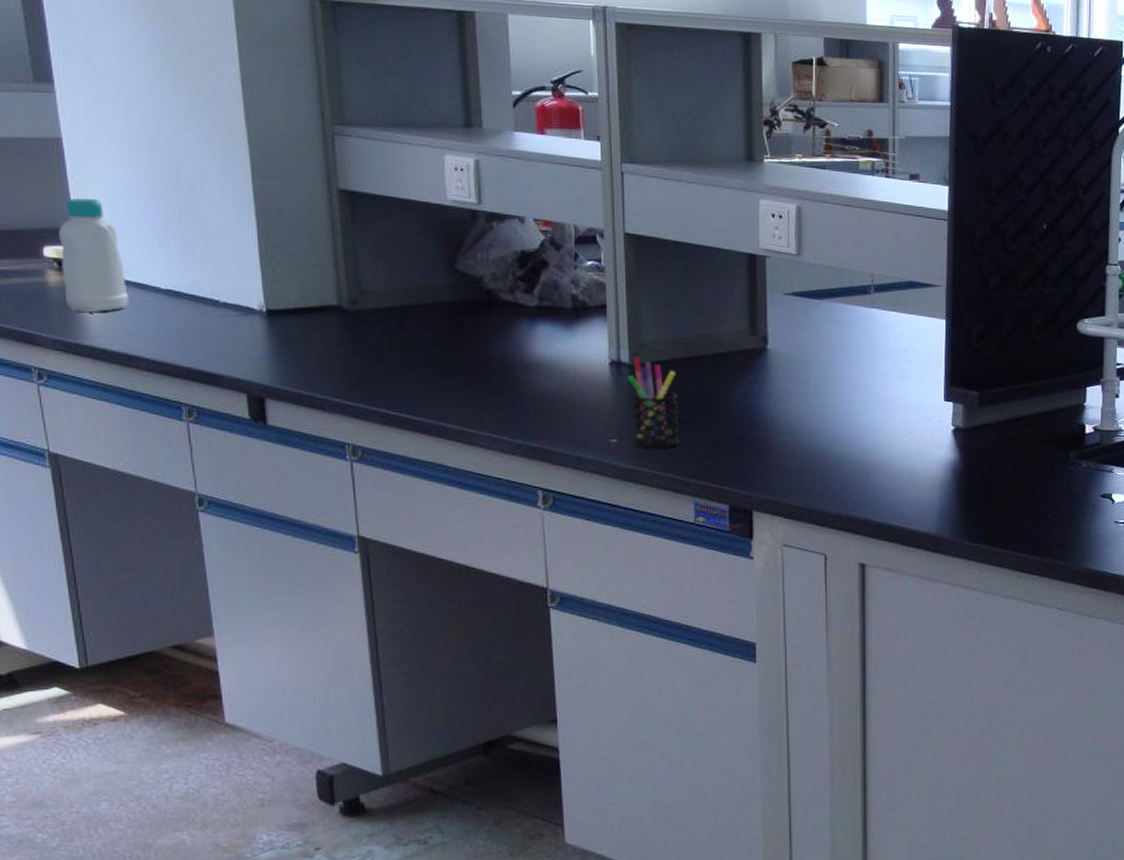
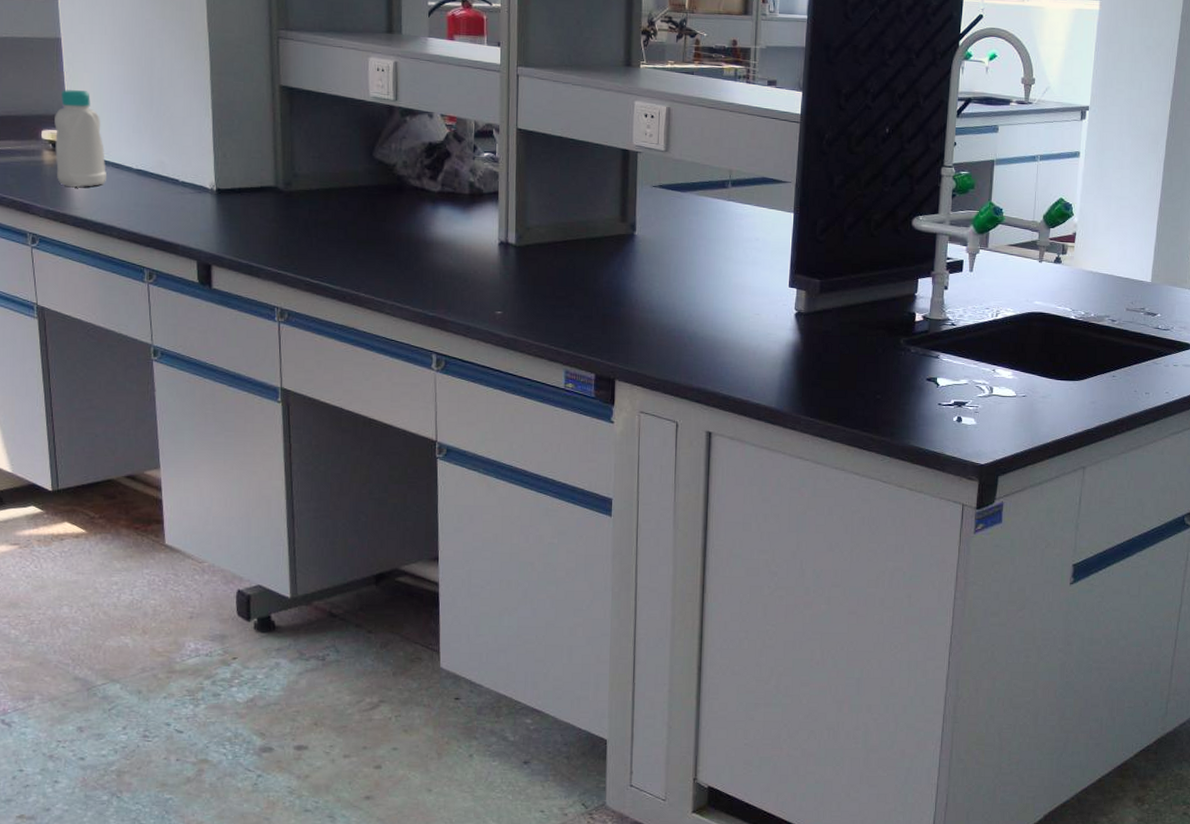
pen holder: present [627,356,680,449] -> none [513,238,555,321]

